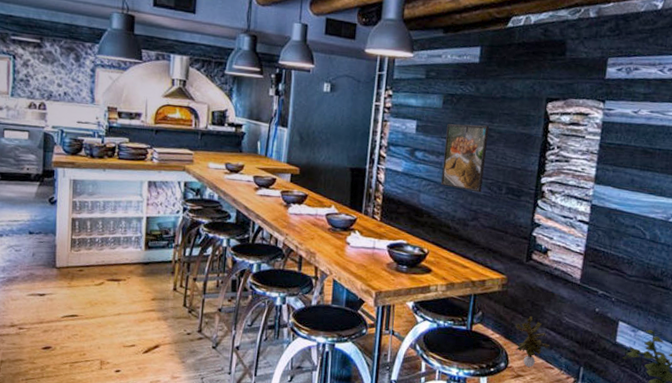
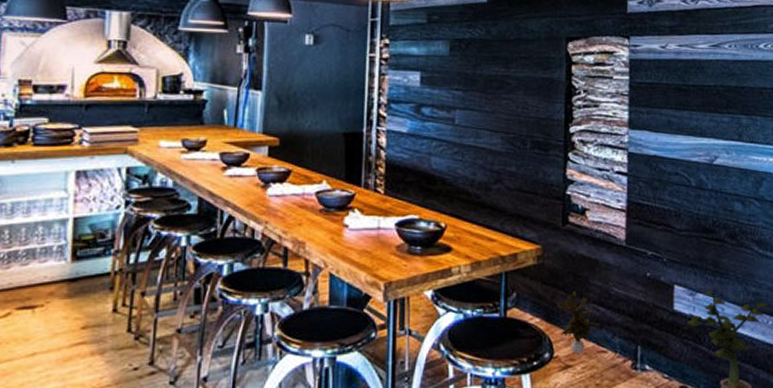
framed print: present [441,124,490,193] -> none [455,72,506,150]

